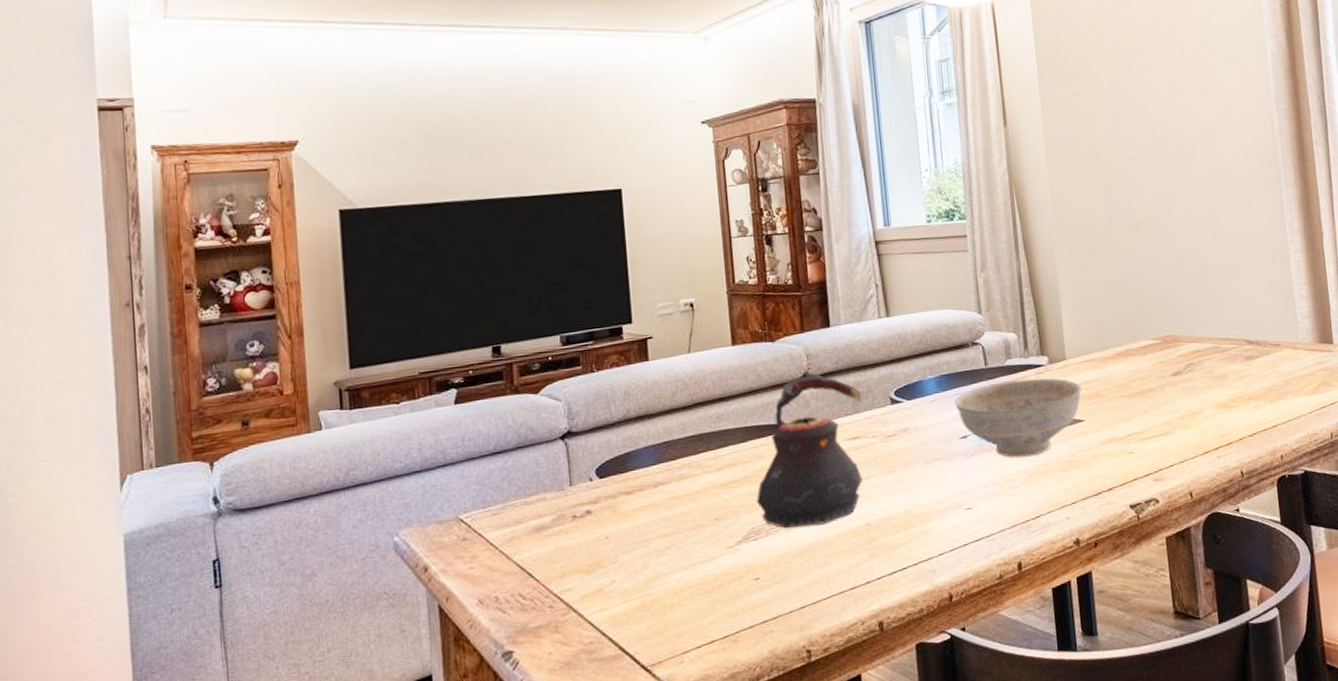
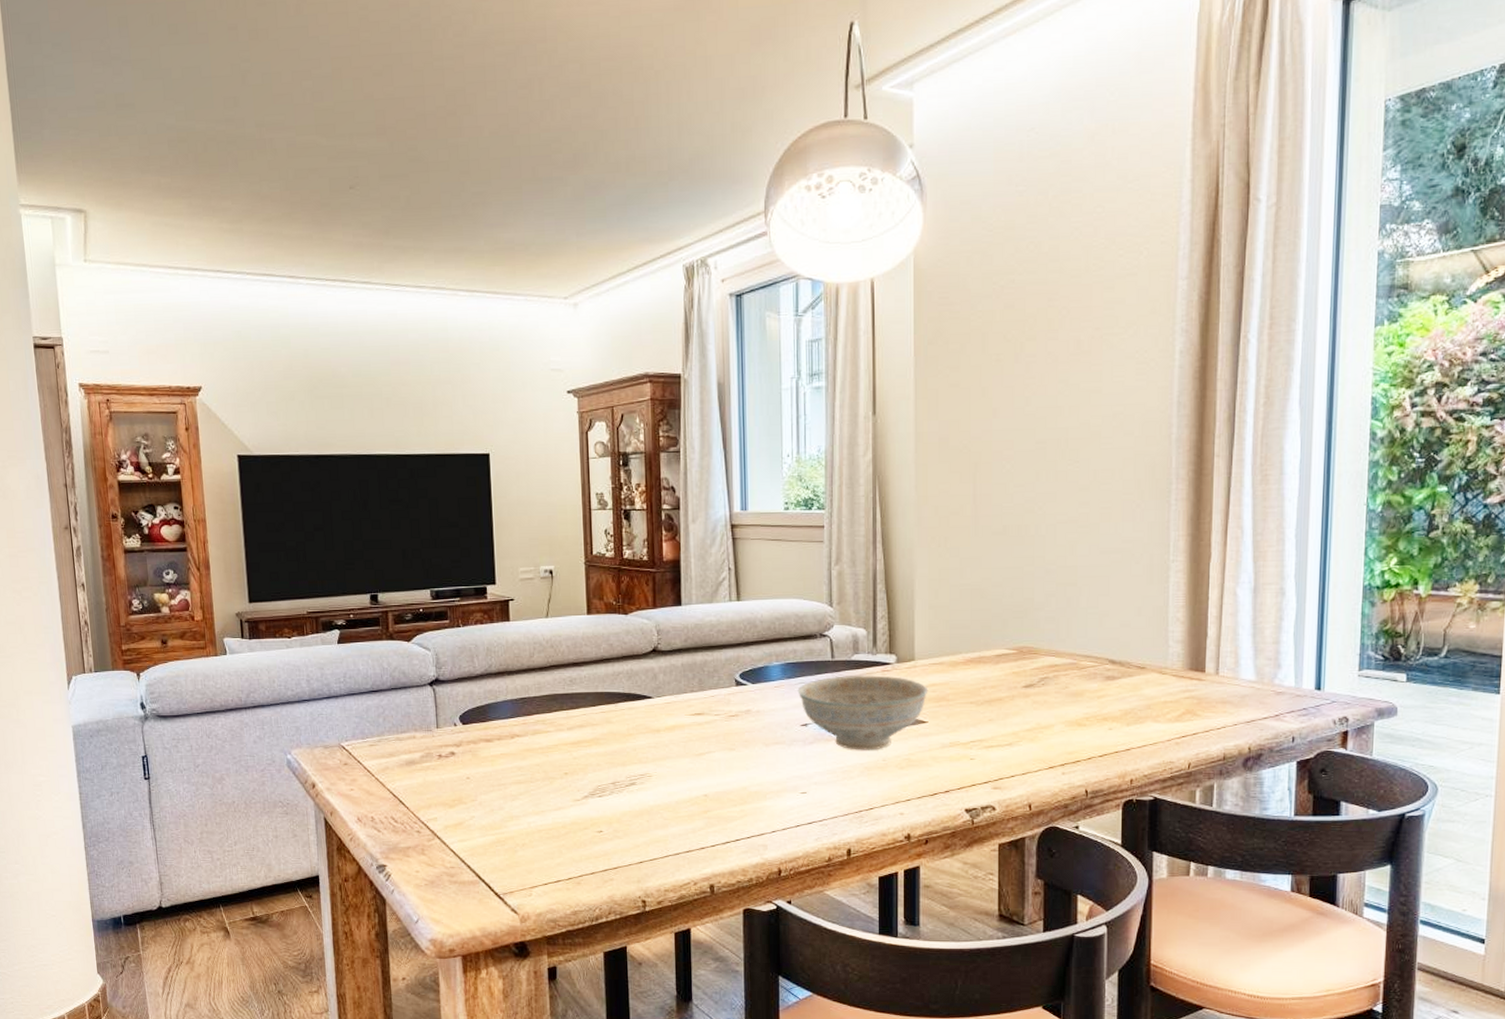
teapot: present [757,373,862,528] -> none [603,649,708,790]

